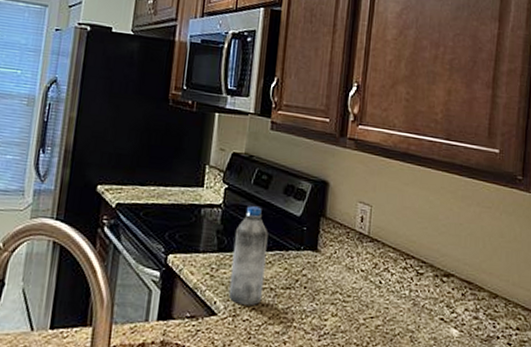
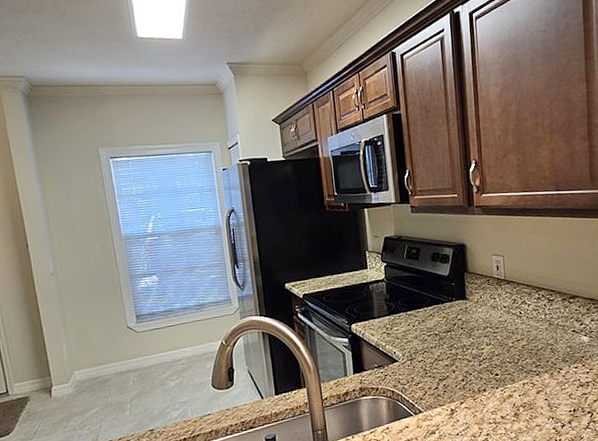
water bottle: present [228,206,269,306] -> none [399,275,430,351]

